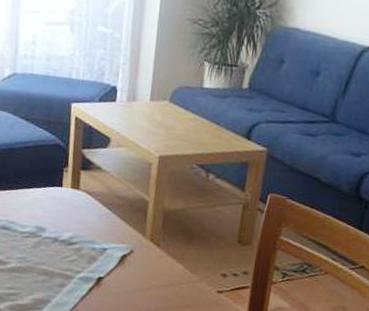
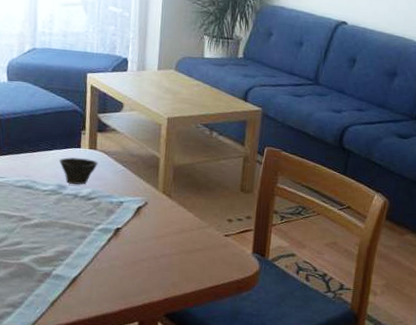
cup: none [39,197,81,228] -> present [59,157,98,185]

